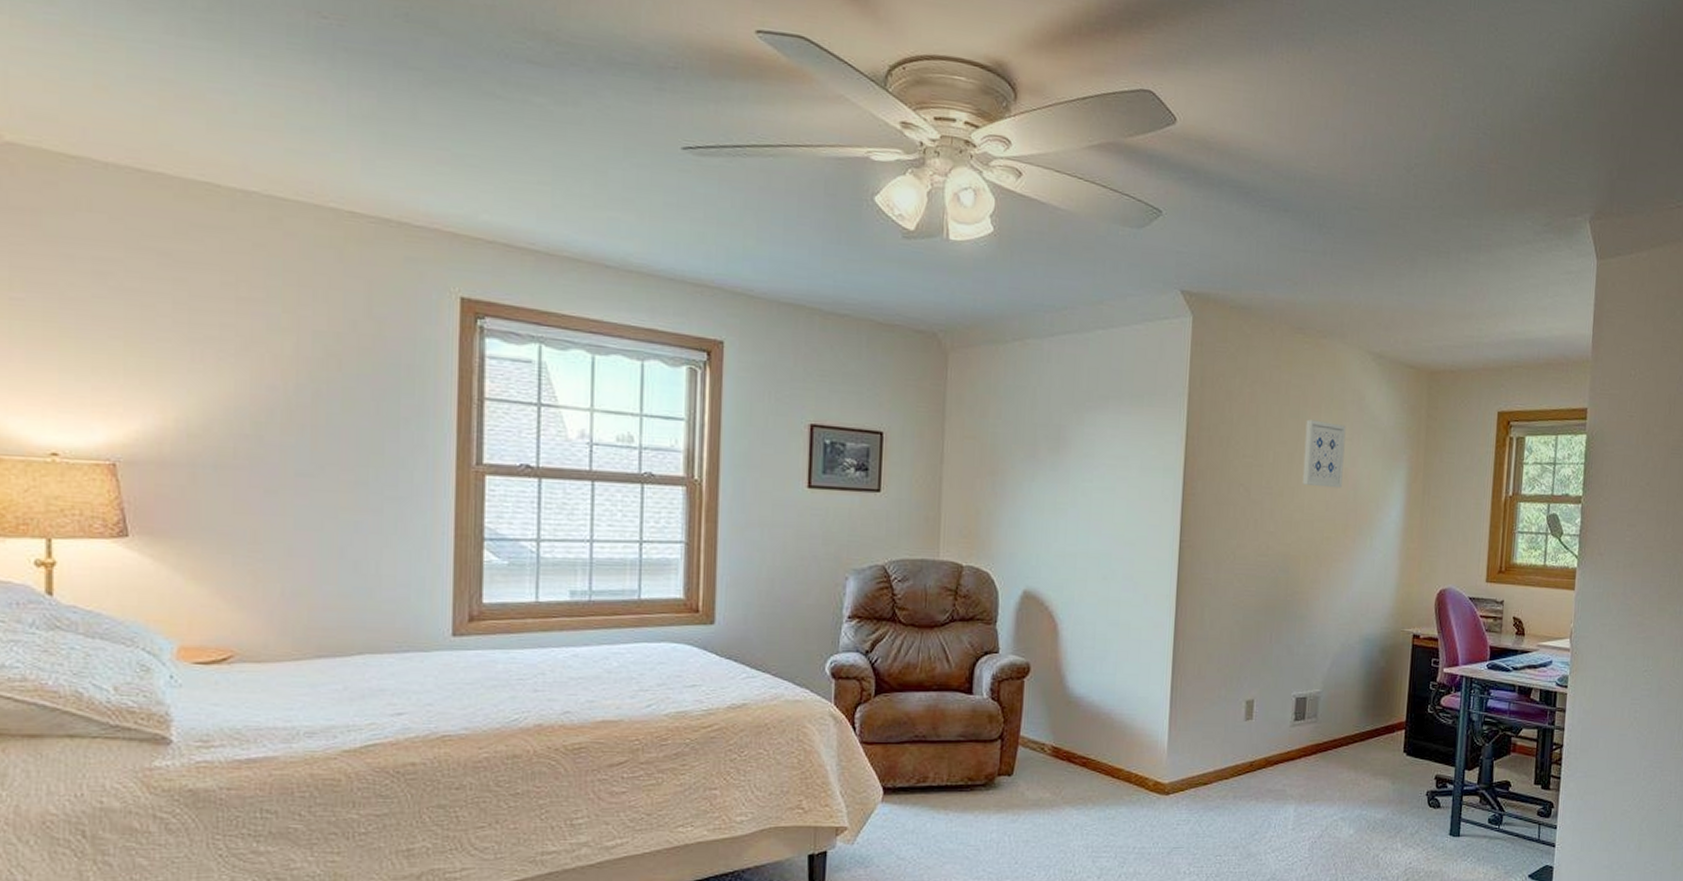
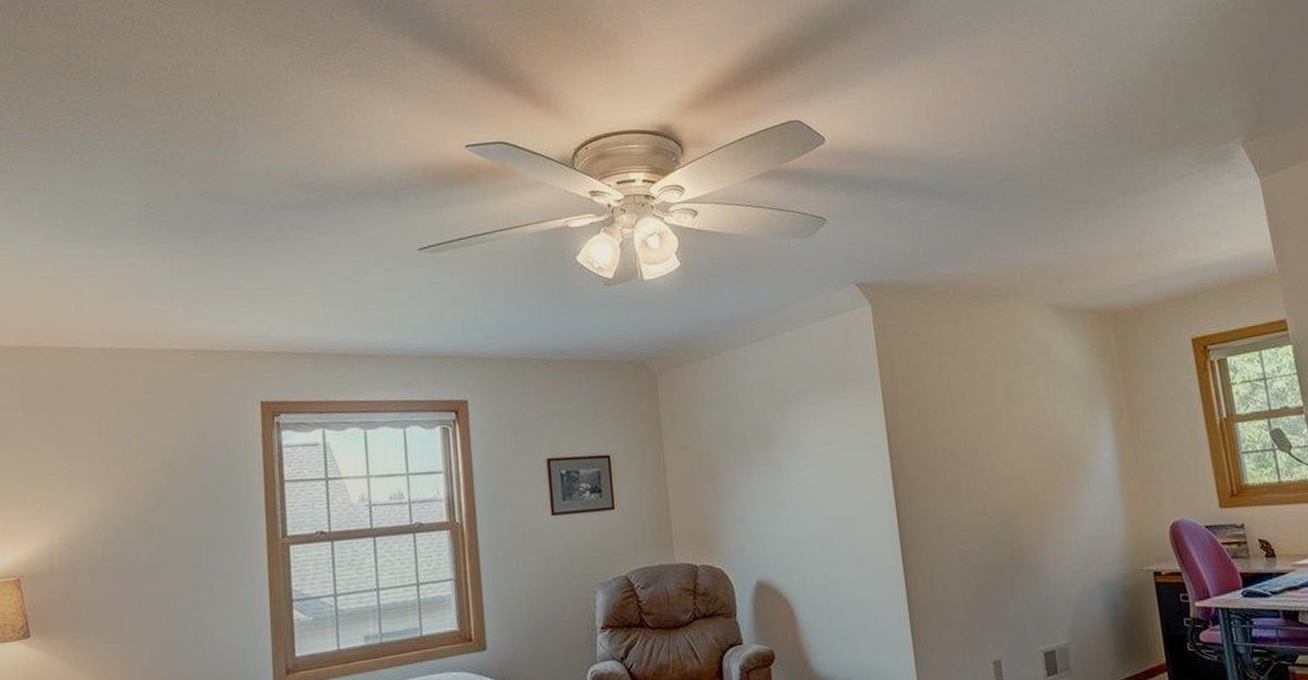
wall art: present [1302,419,1346,488] -> none [998,377,1047,441]

